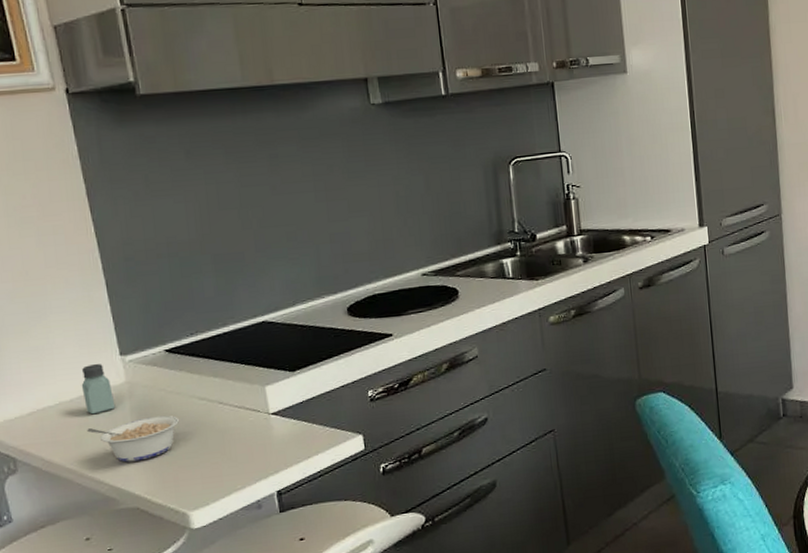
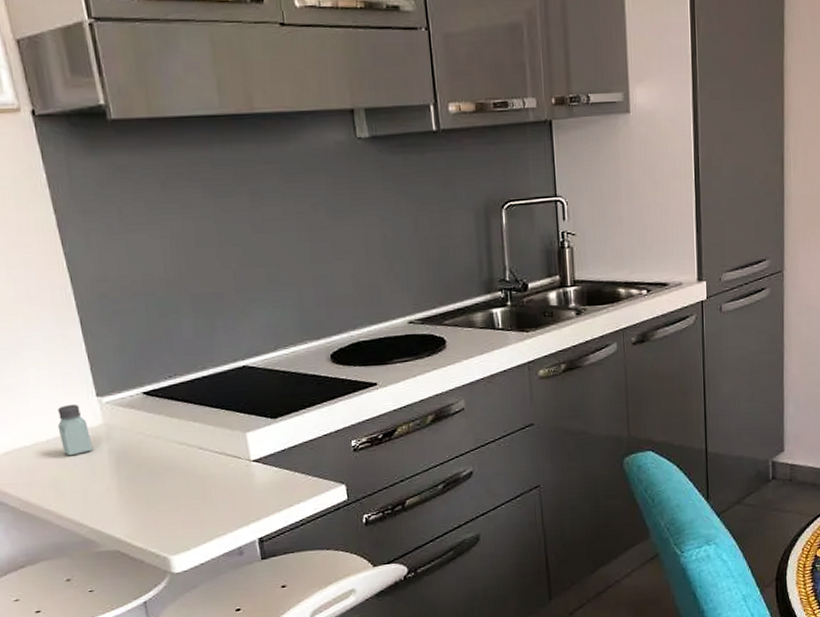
legume: present [87,415,180,463] -> none [64,459,159,505]

